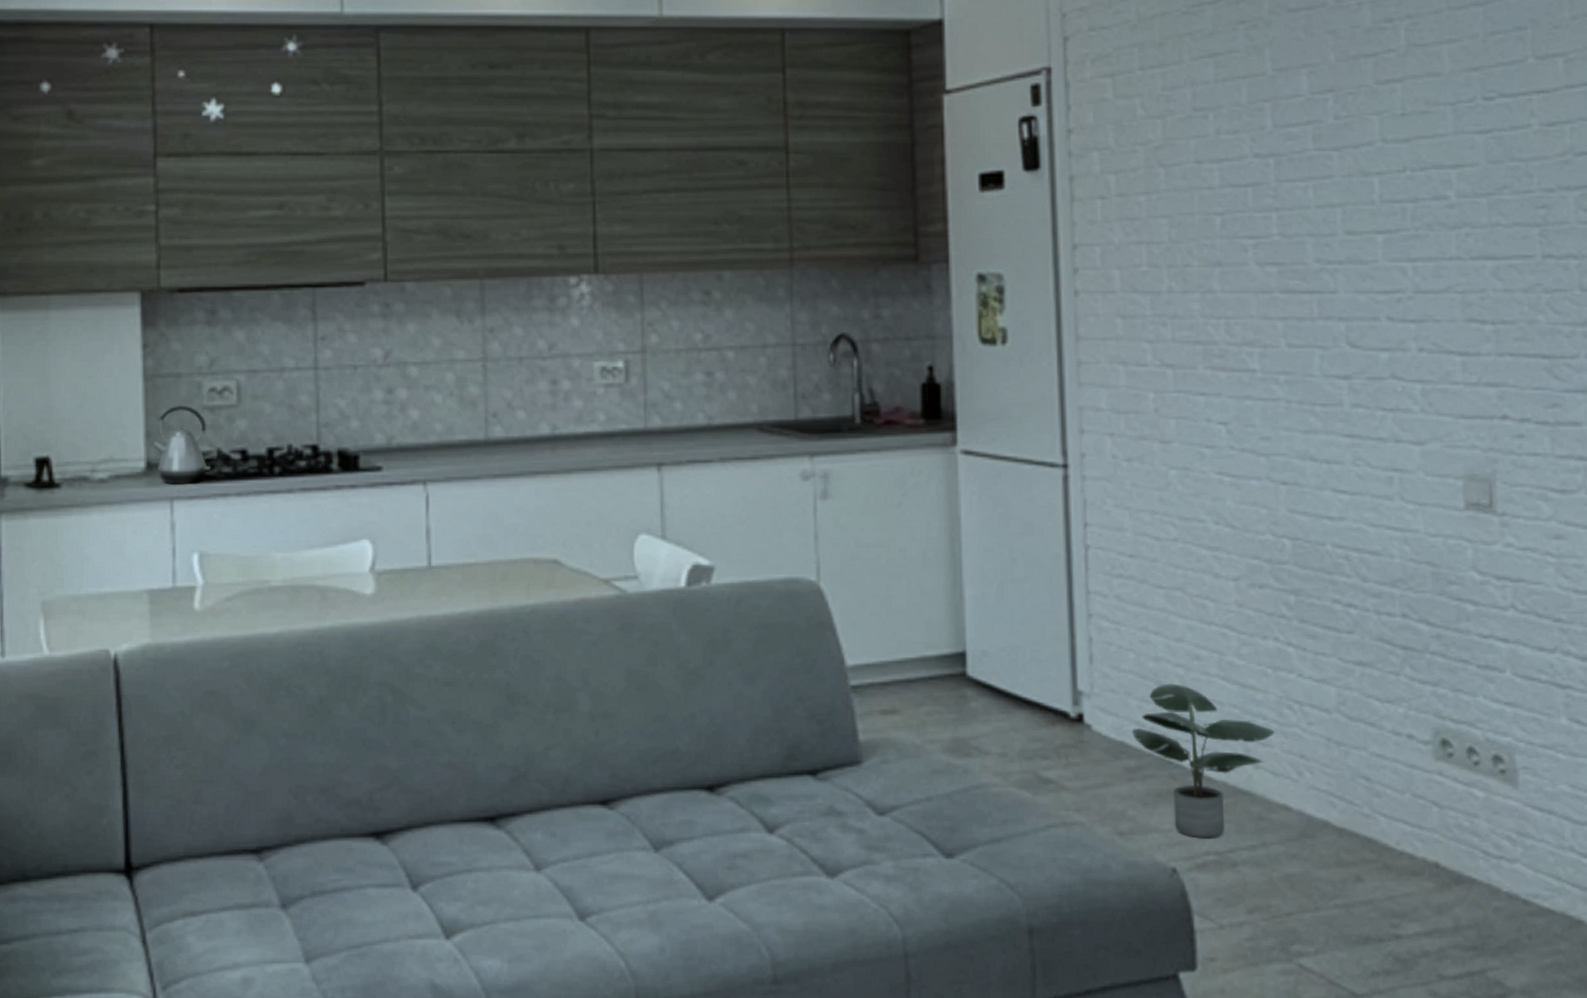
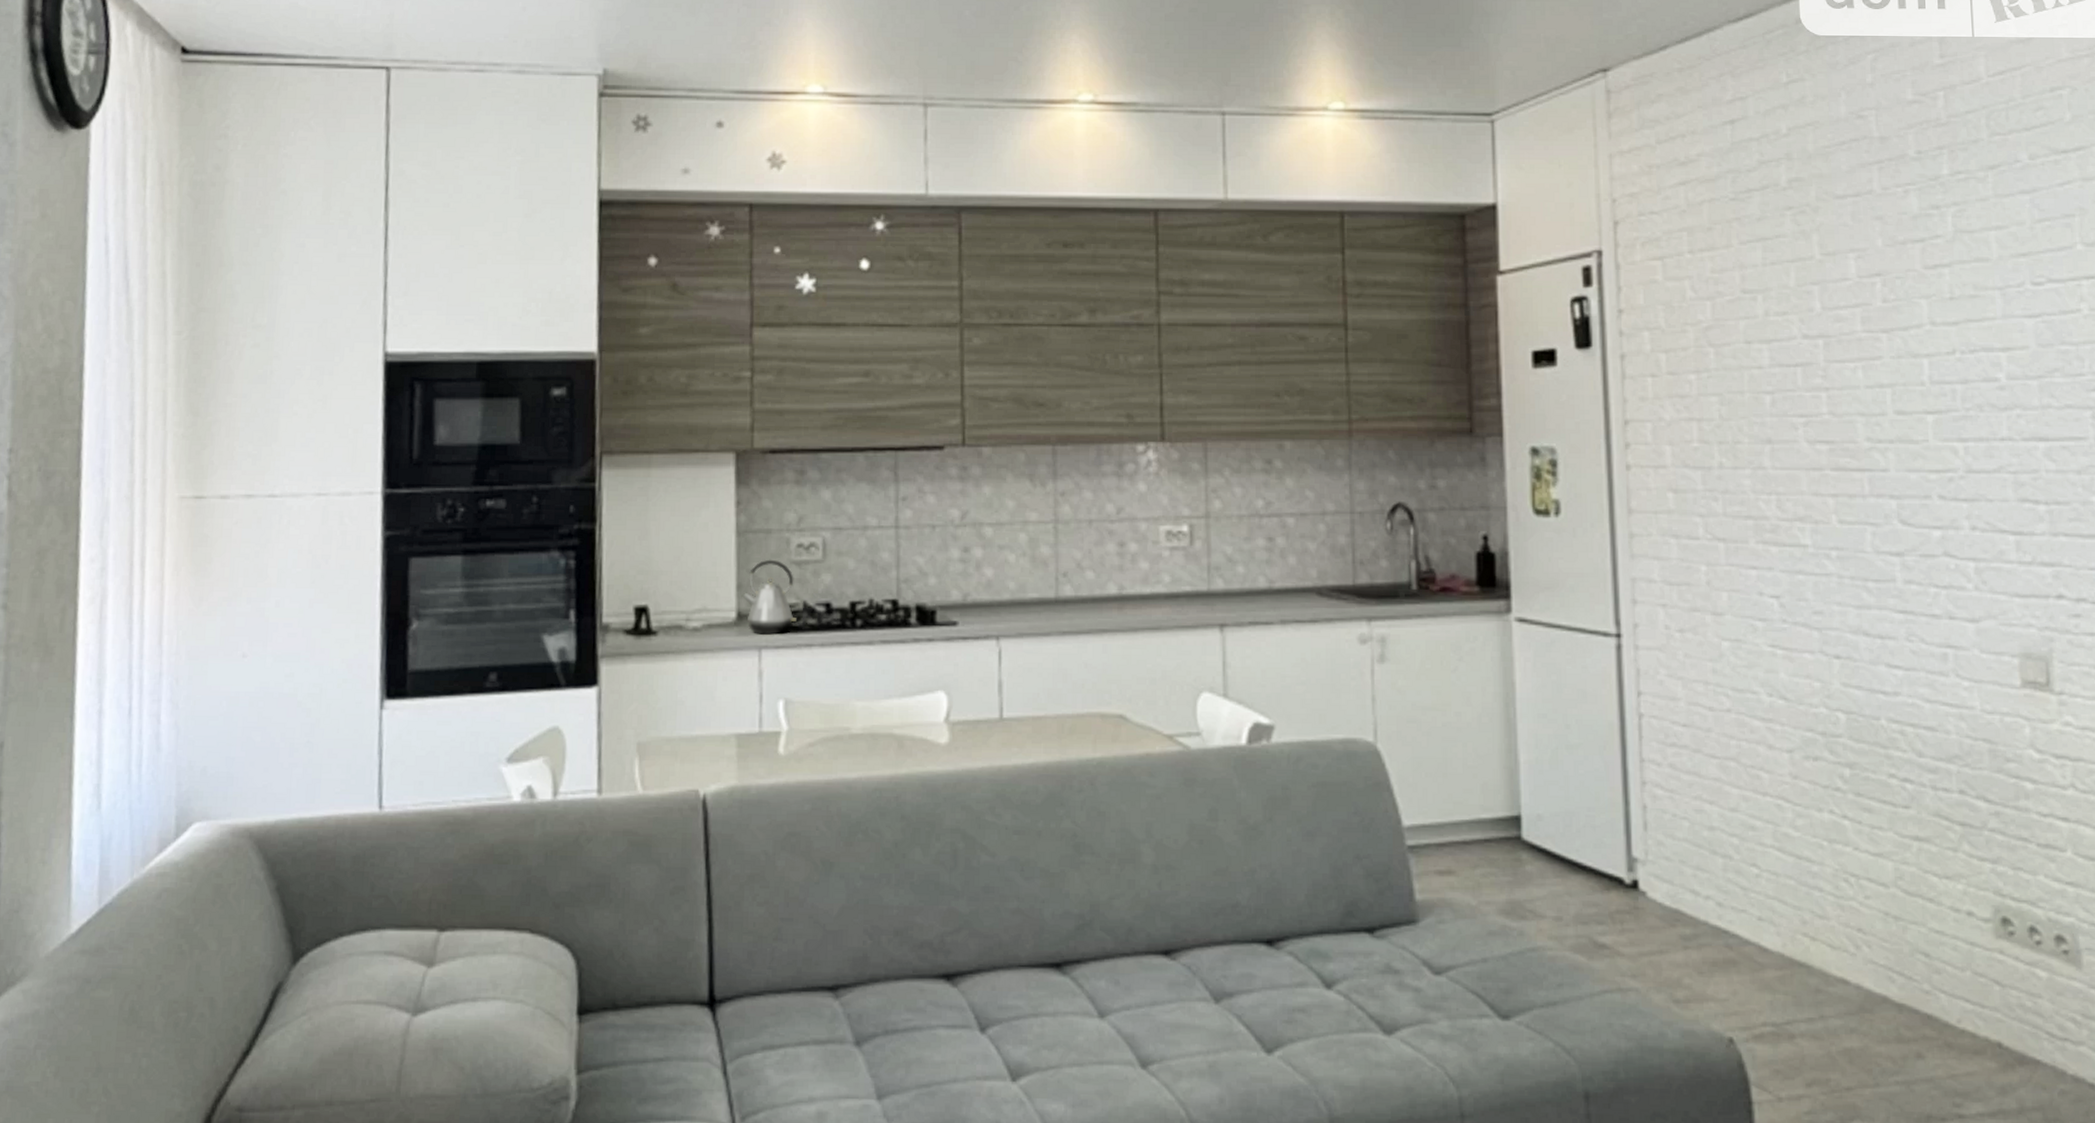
potted plant: present [1132,683,1276,839] -> none [1687,853,1833,1010]

